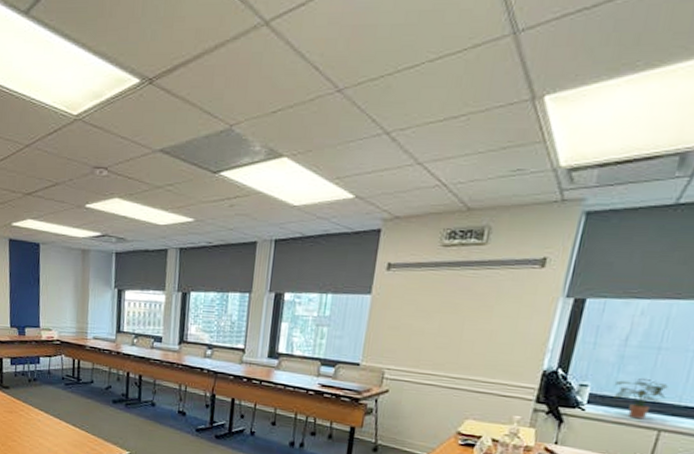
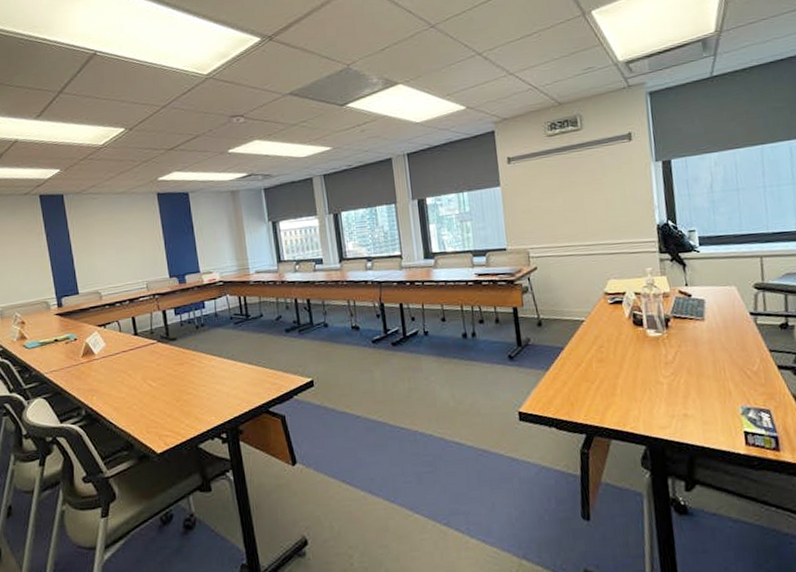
potted plant: present [613,377,668,420] -> none [715,215,757,251]

